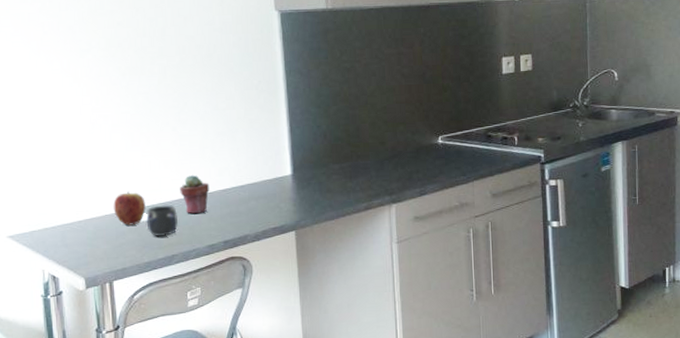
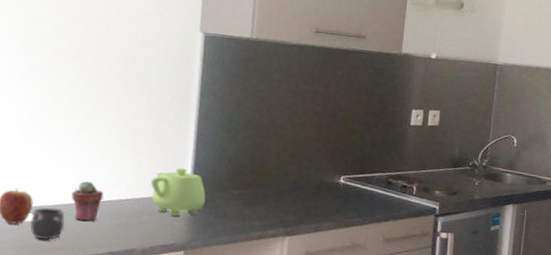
teapot: none [252,149,308,198] -> present [150,167,206,216]

